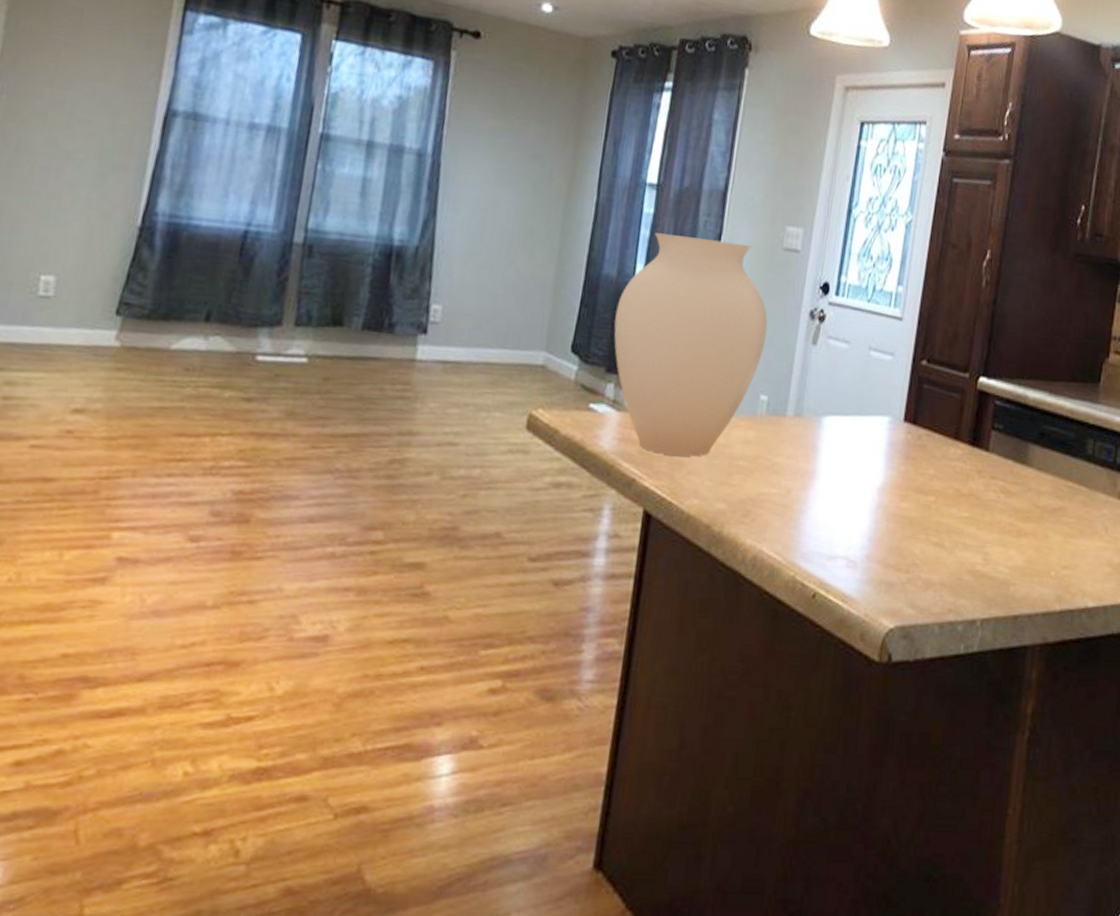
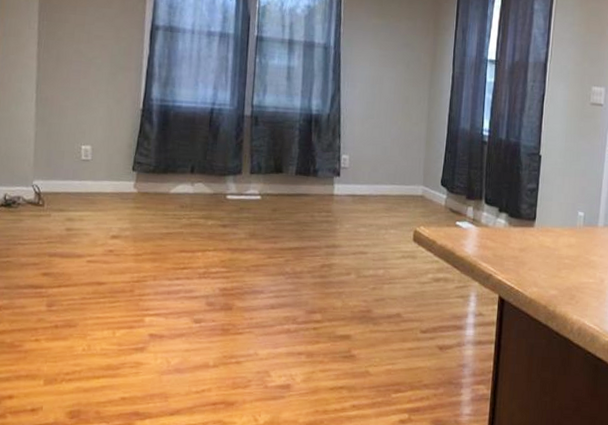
vase: present [614,233,768,457] -> none [470,96,582,258]

